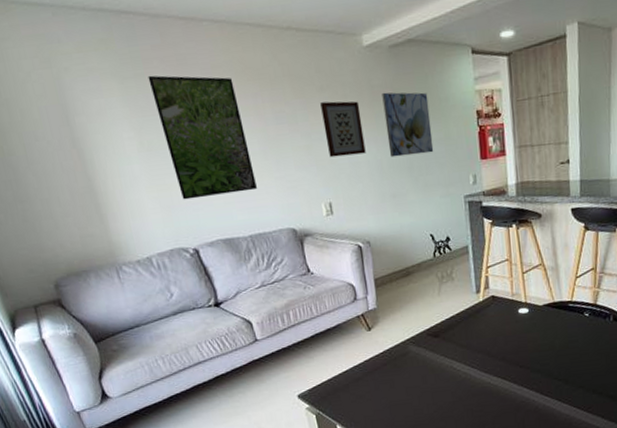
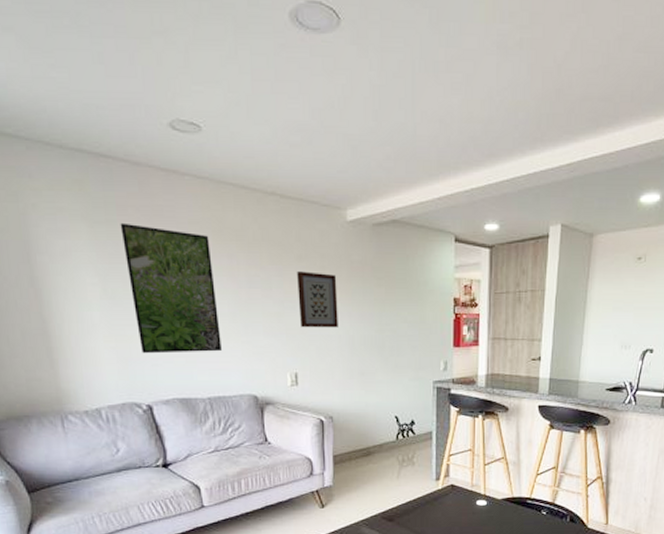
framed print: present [382,92,434,158] -> none [361,269,407,335]

